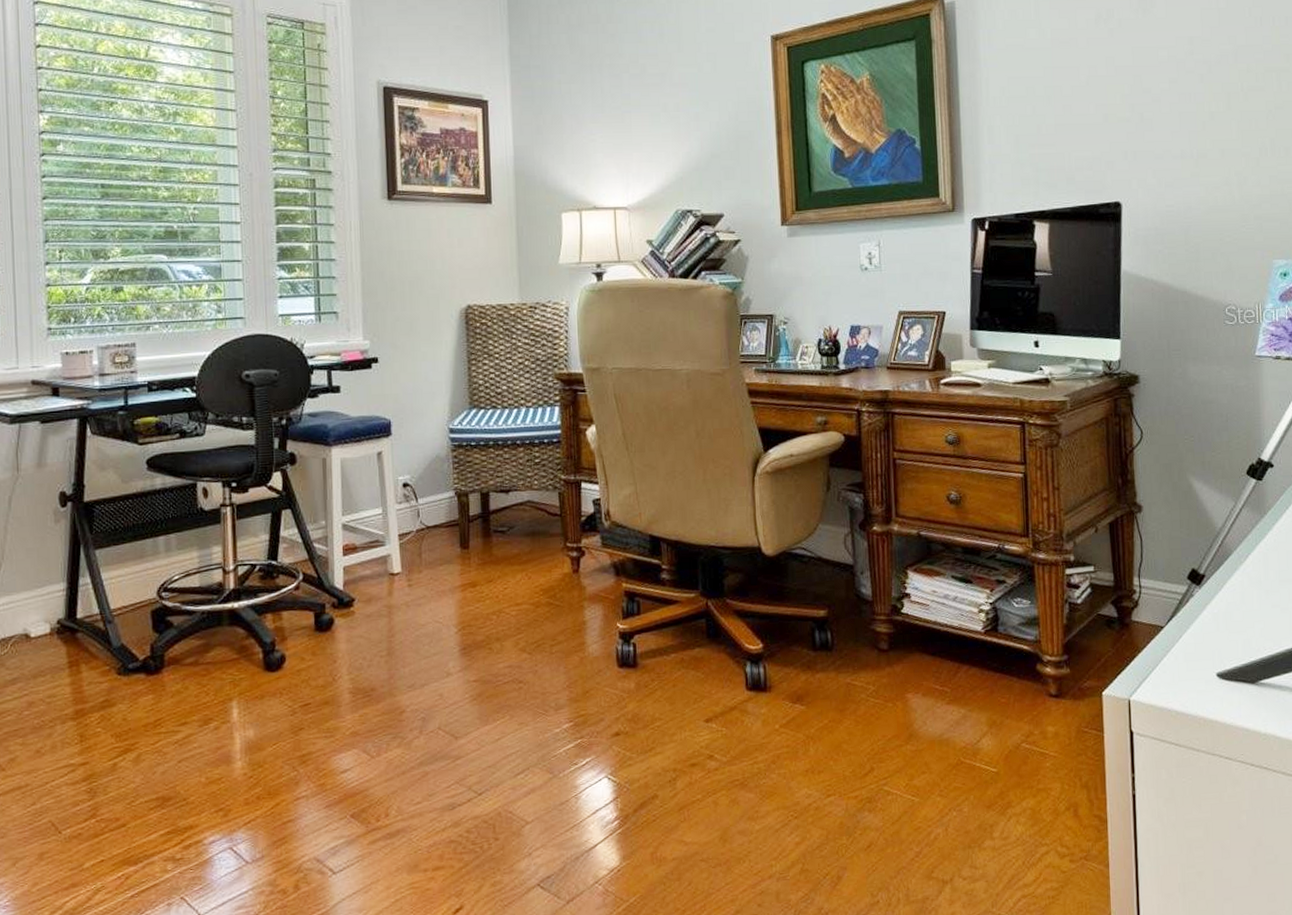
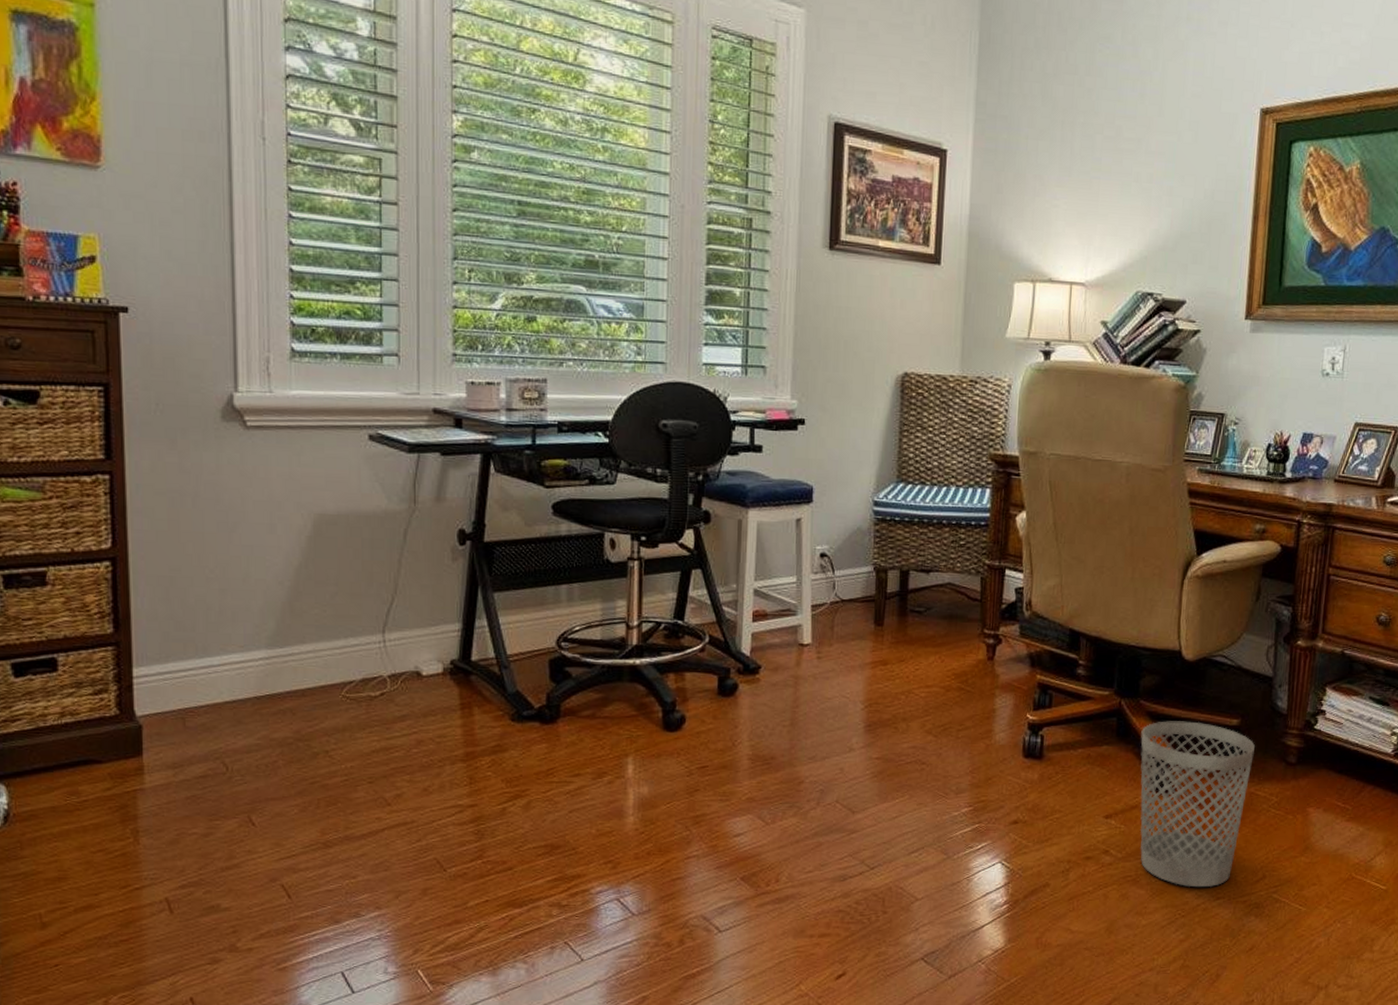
wastebasket: none [731,616,845,786] -> present [1139,721,1255,888]

